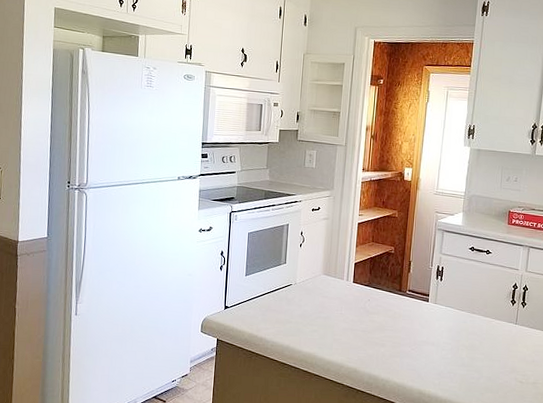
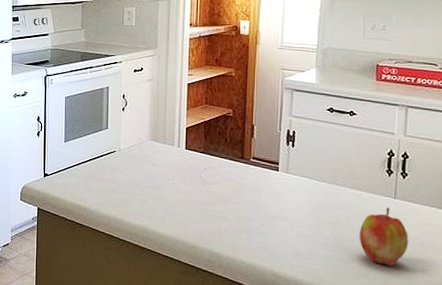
apple: none [487,332,524,381] -> present [359,207,409,266]

